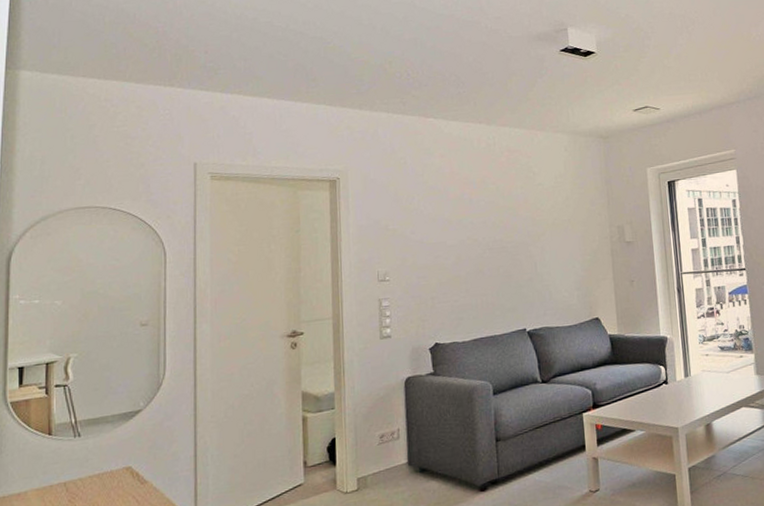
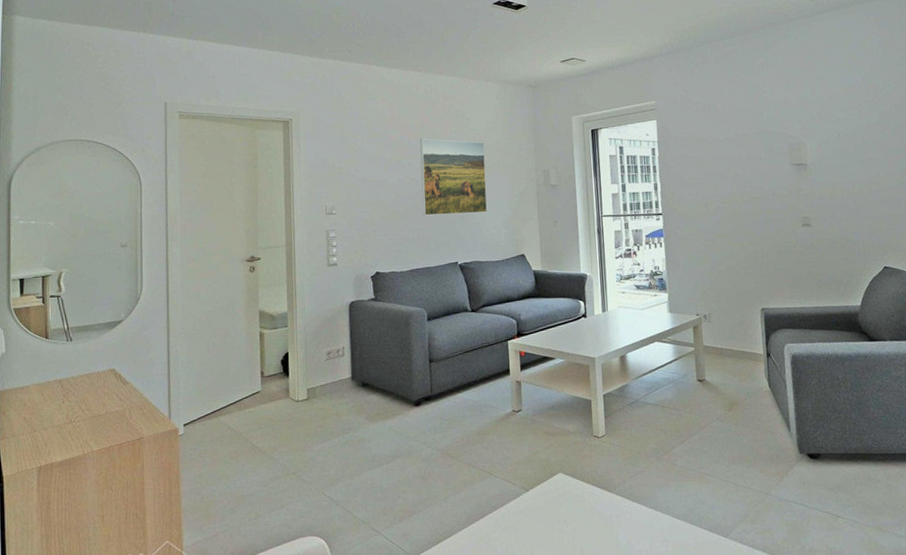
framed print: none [482,195,558,280] -> present [419,138,488,216]

